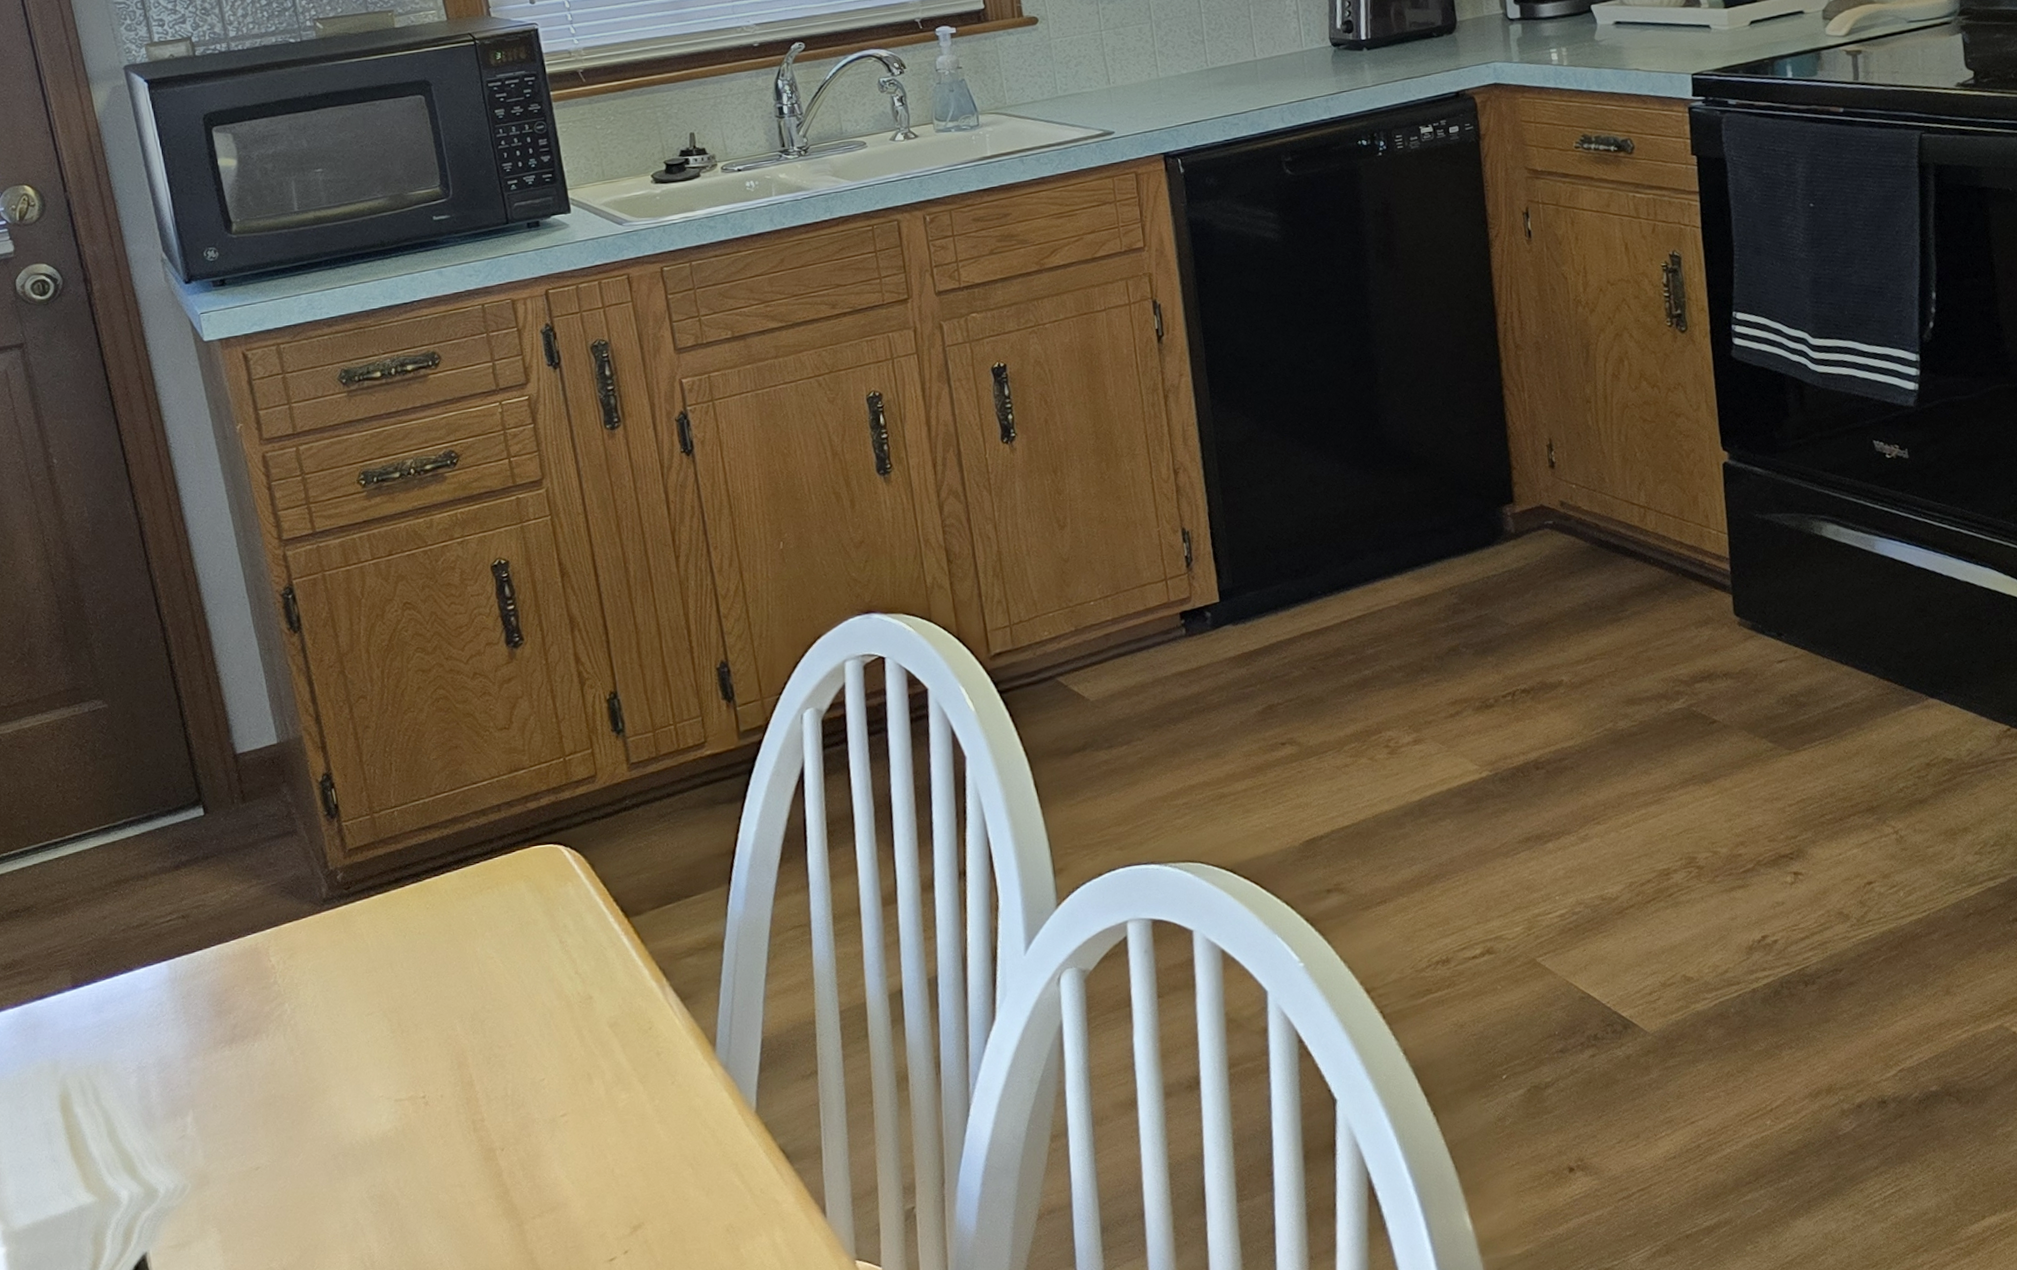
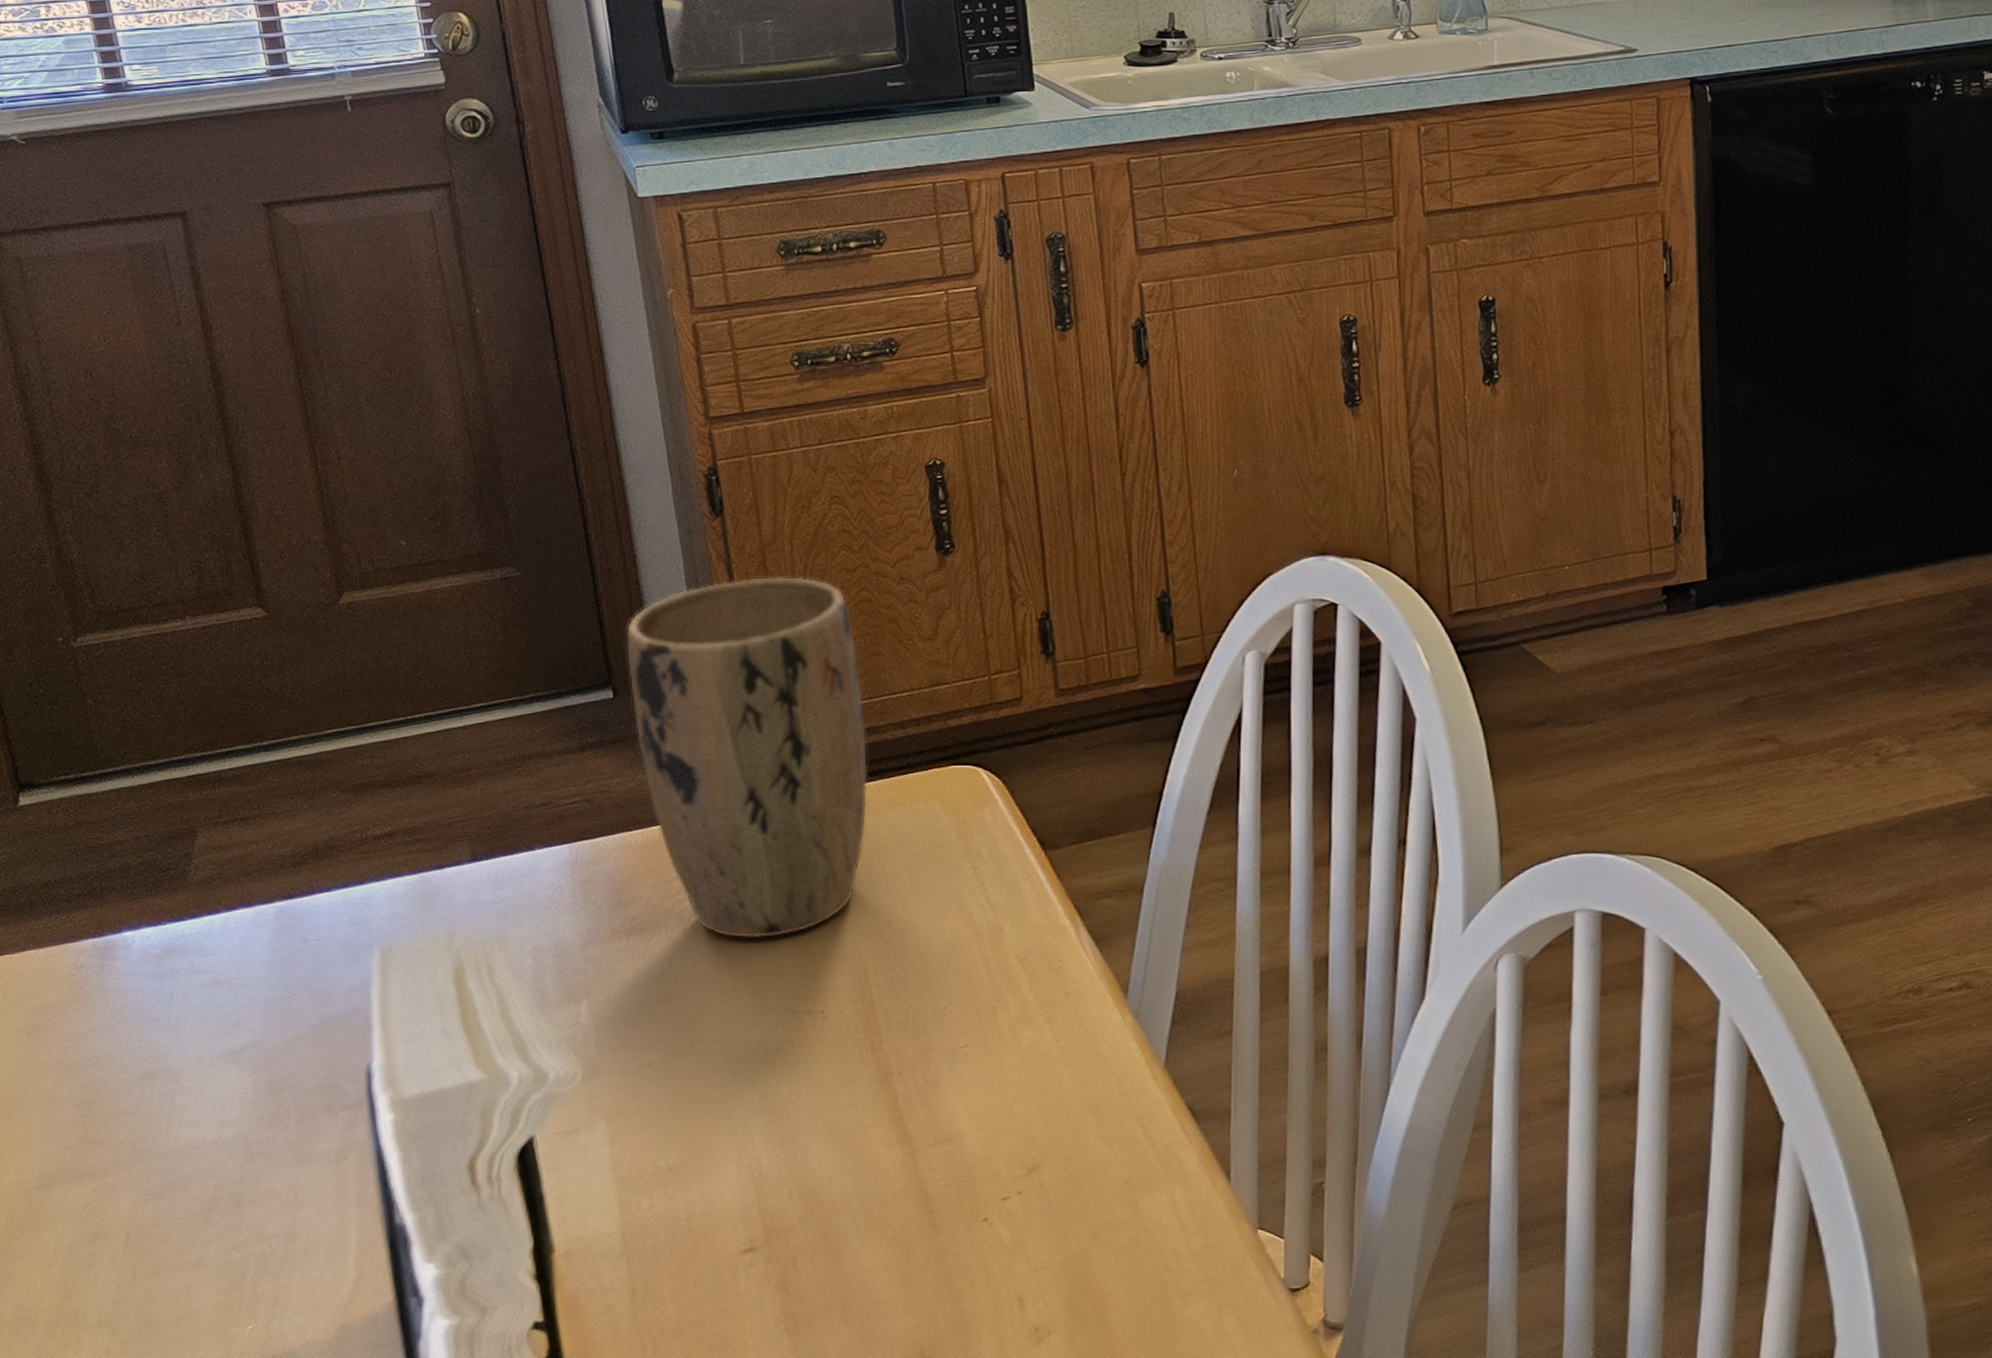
plant pot: none [213,681,456,1035] -> present [625,576,868,939]

